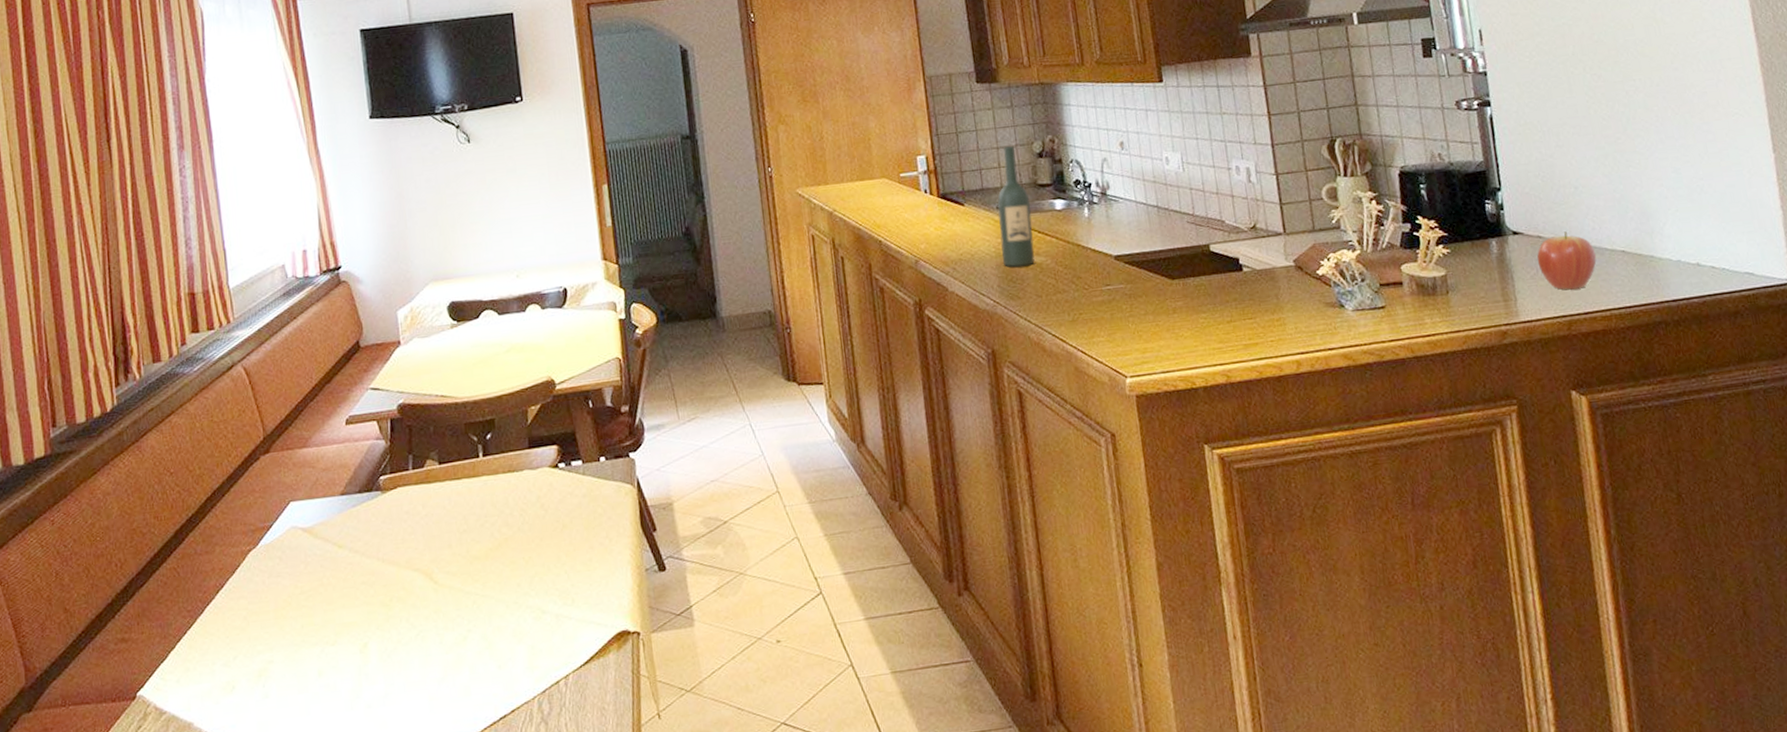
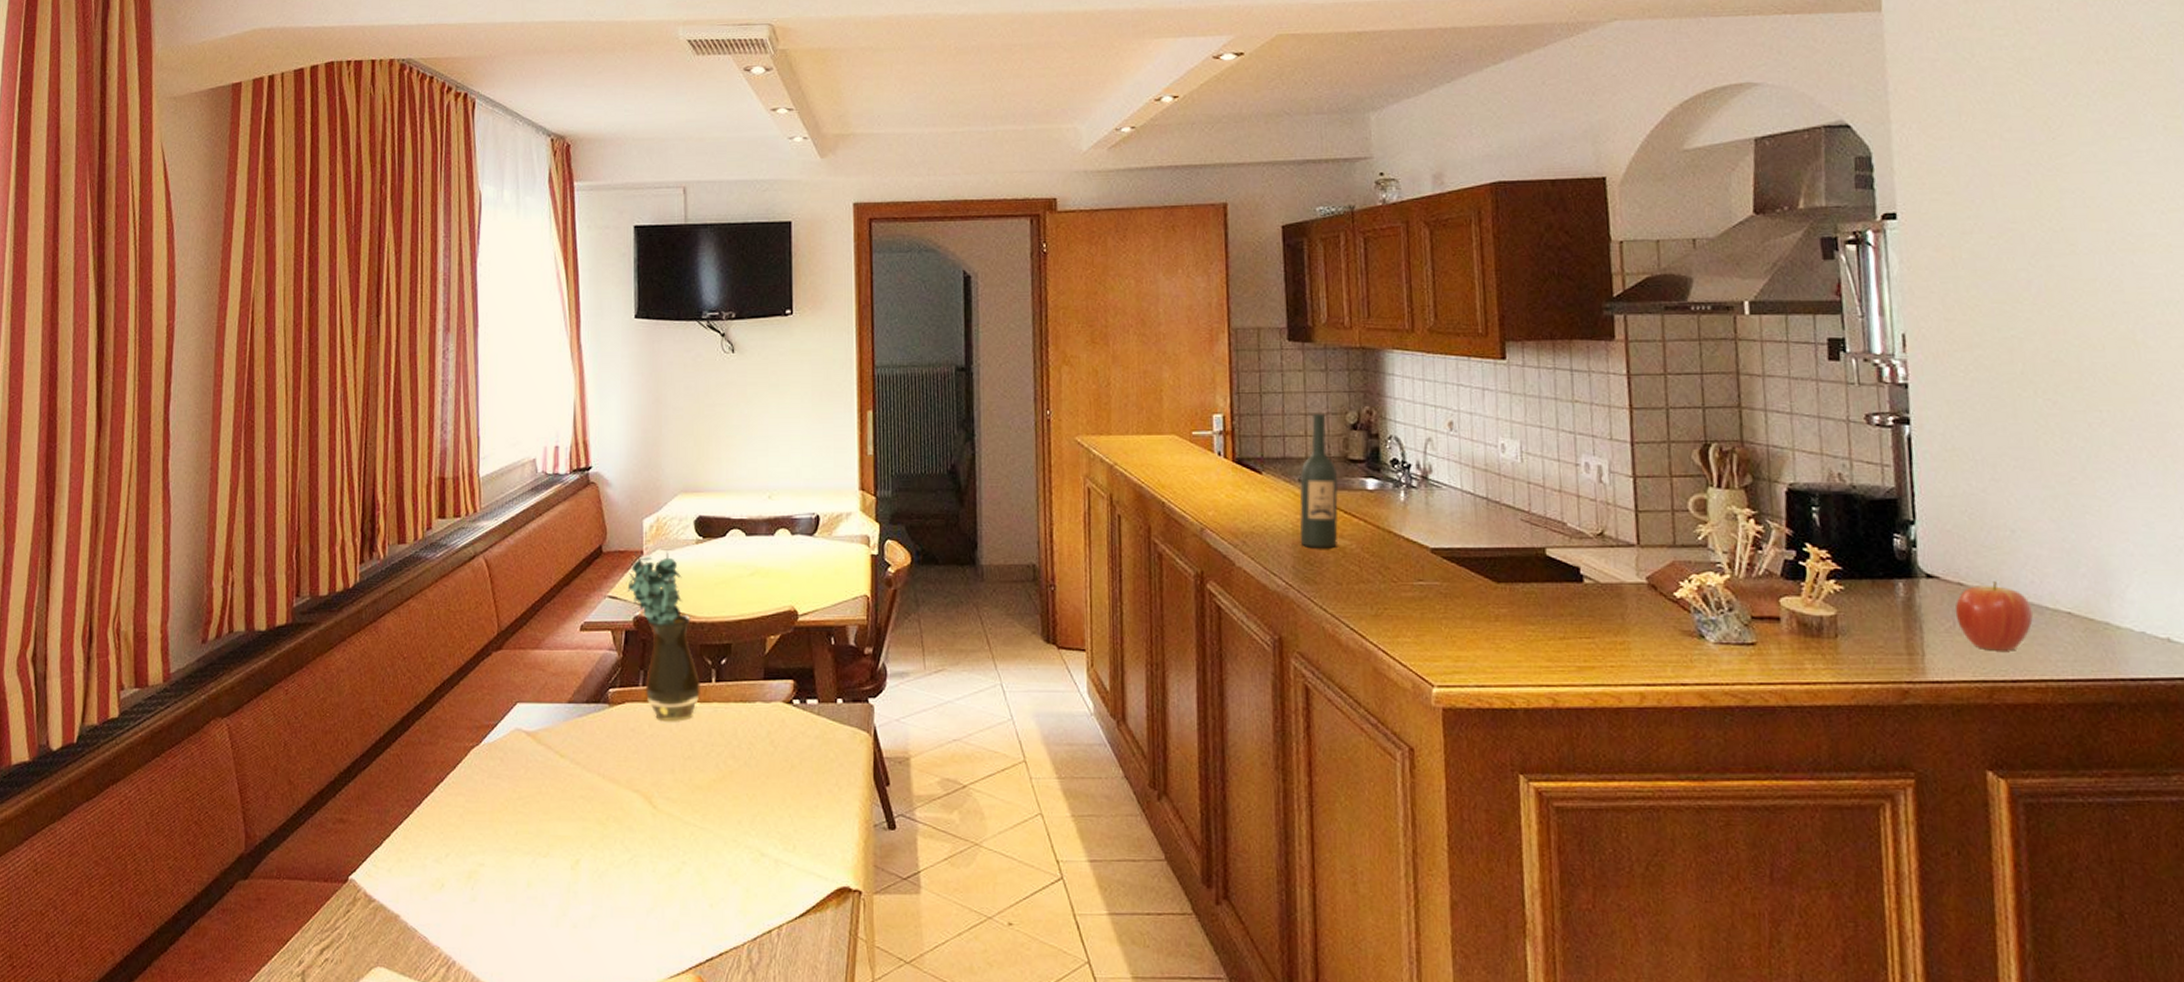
vase: none [388,340,470,501] -> present [627,552,702,722]

